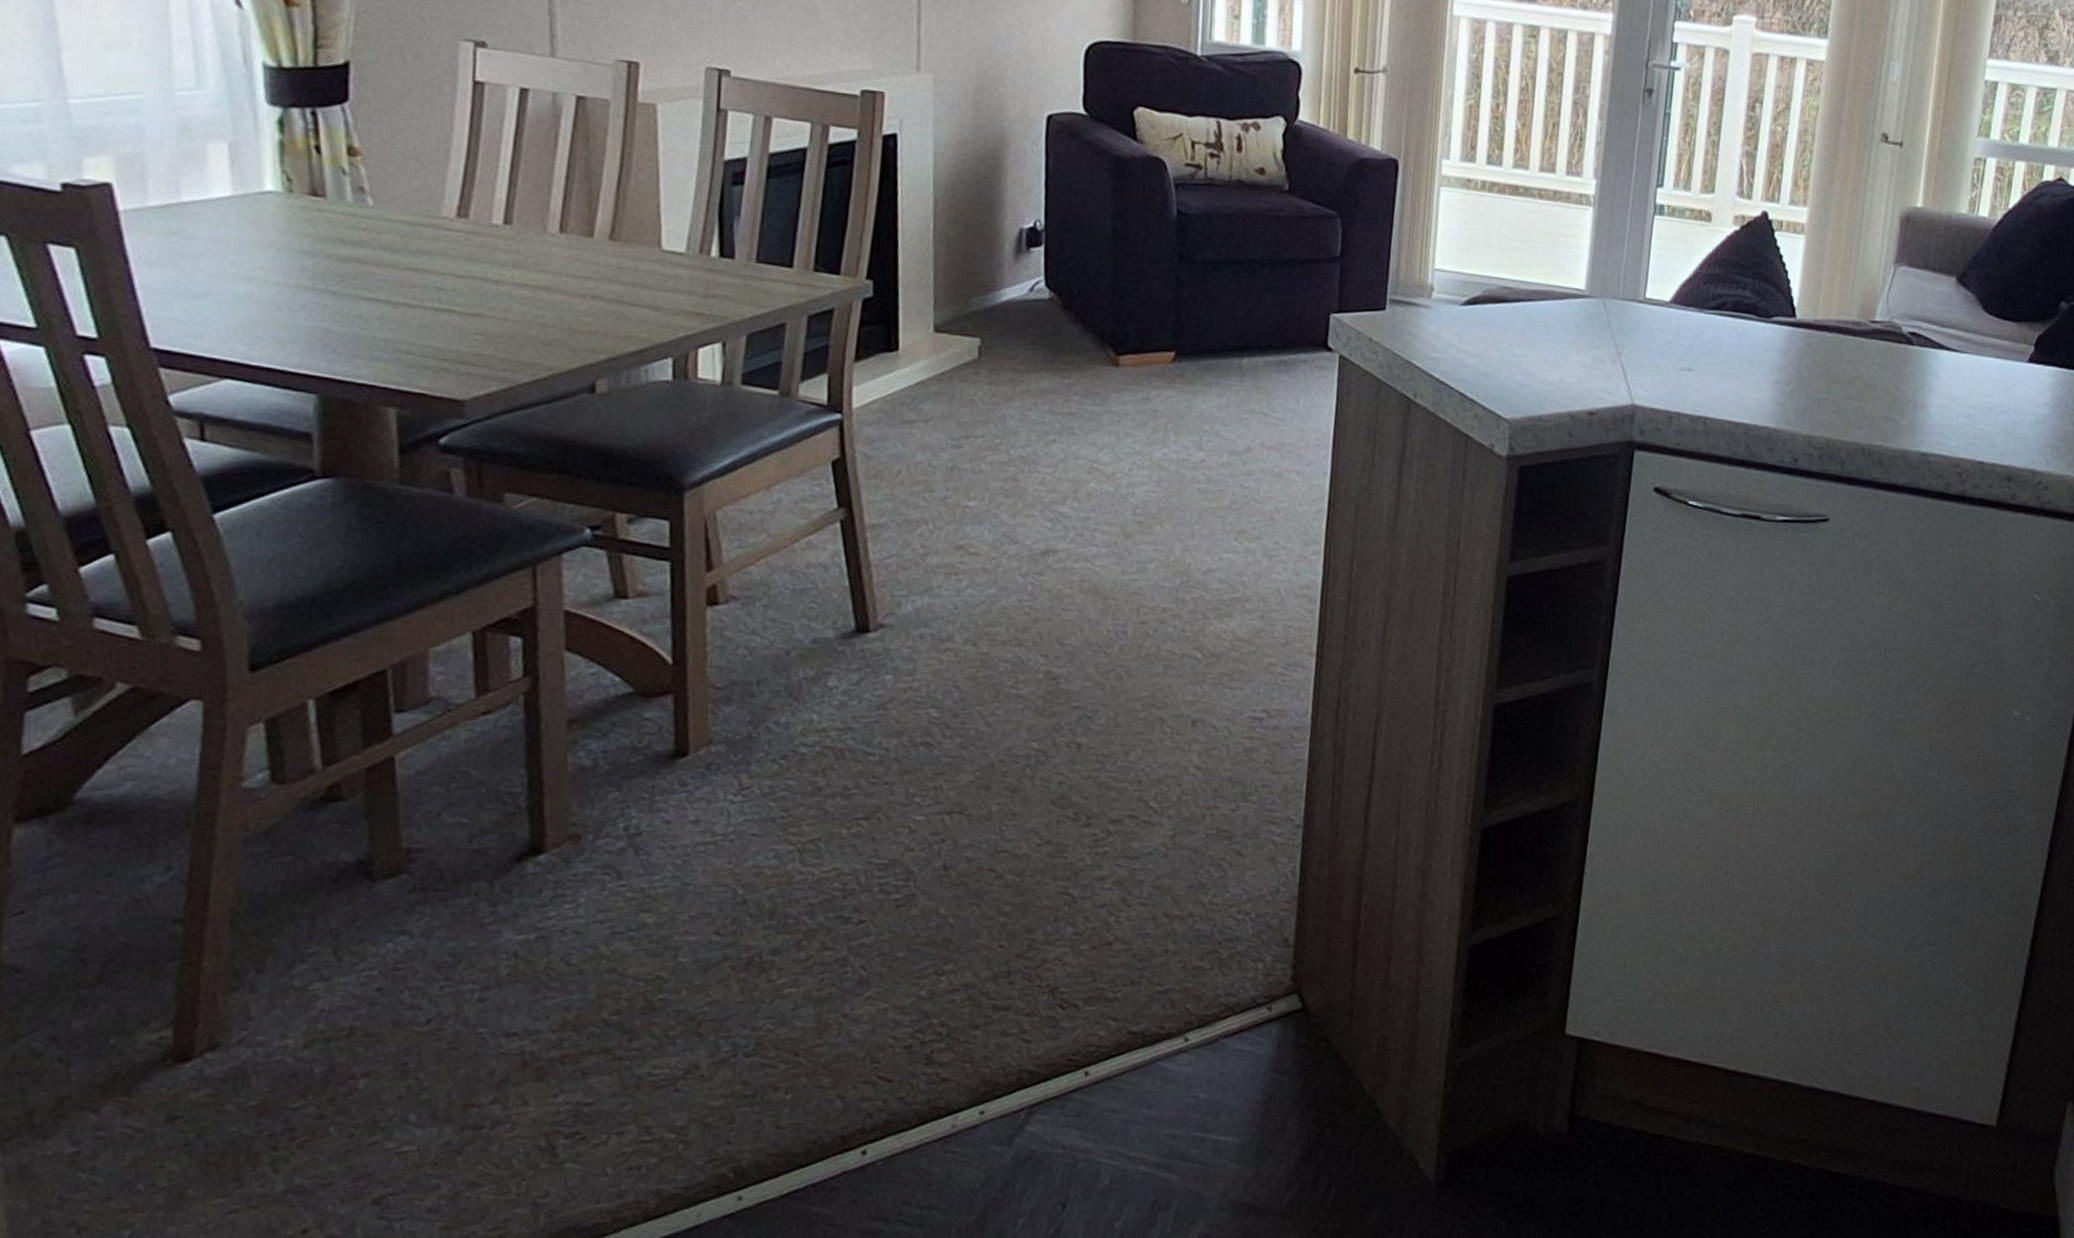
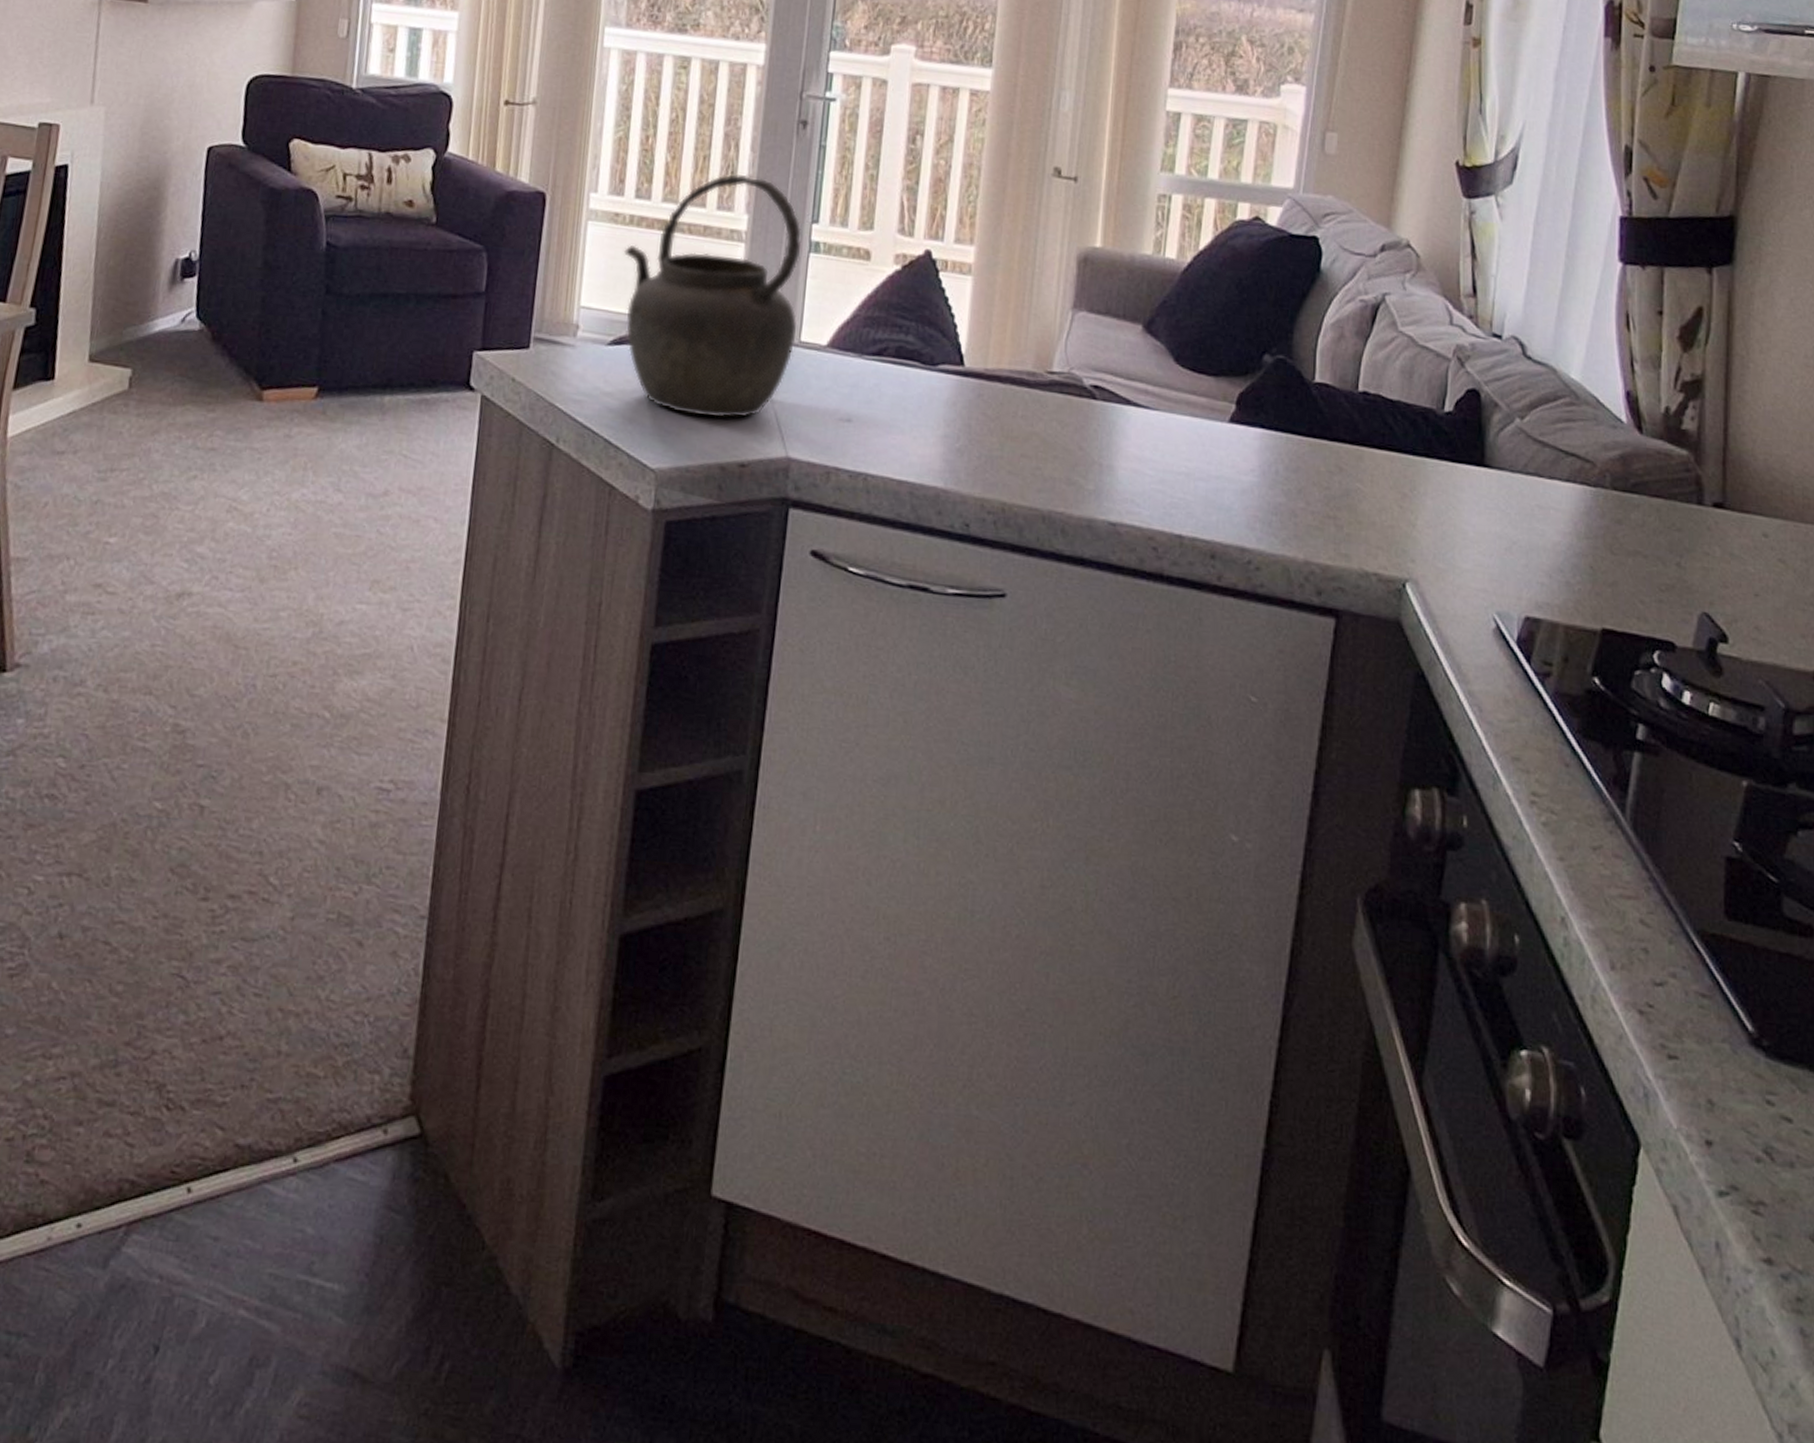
kettle: none [1476,140,1647,371] -> present [624,173,802,418]

